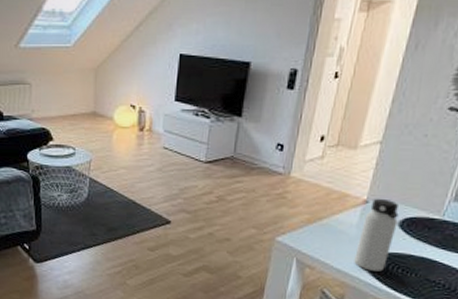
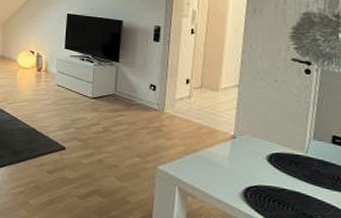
water bottle: present [354,198,399,271] -> none [231,134,266,204]

